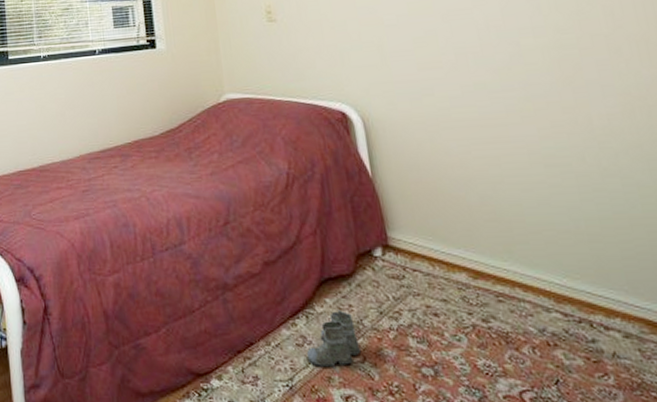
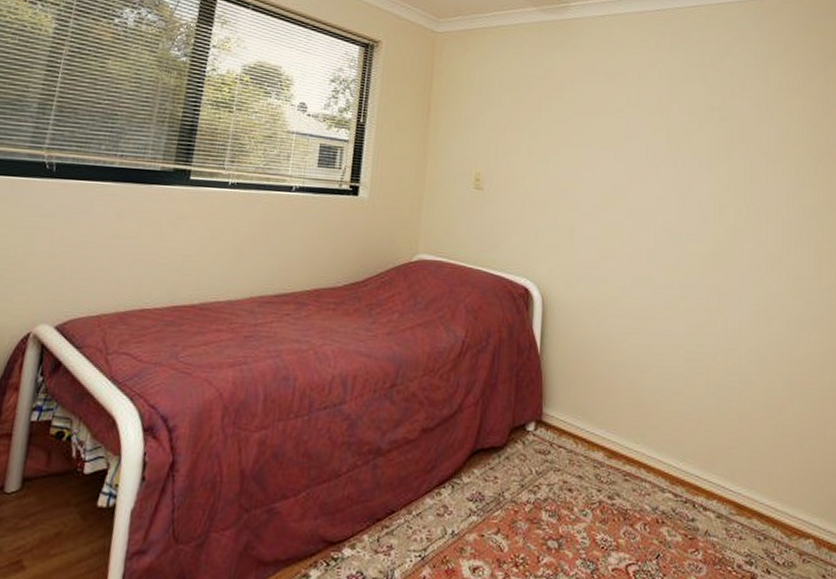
boots: present [306,310,362,373] -> none [444,481,497,544]

